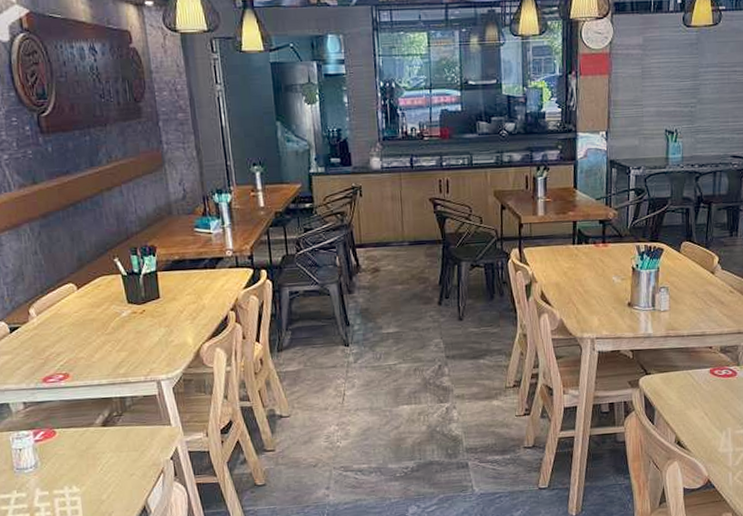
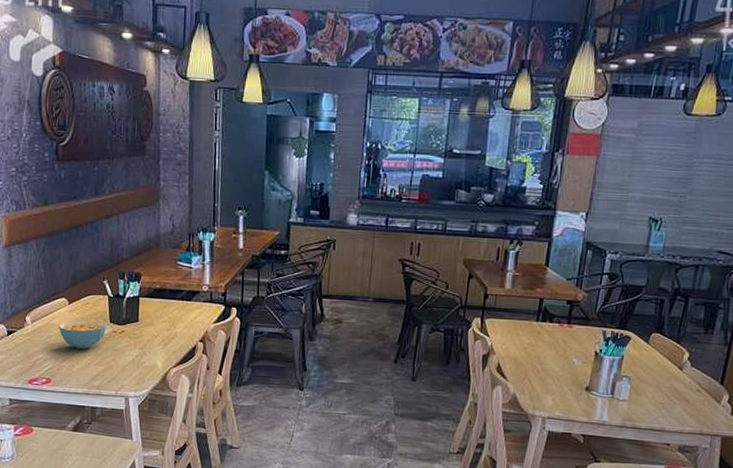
cereal bowl: none [68,303,124,336] -> present [58,320,106,349]

